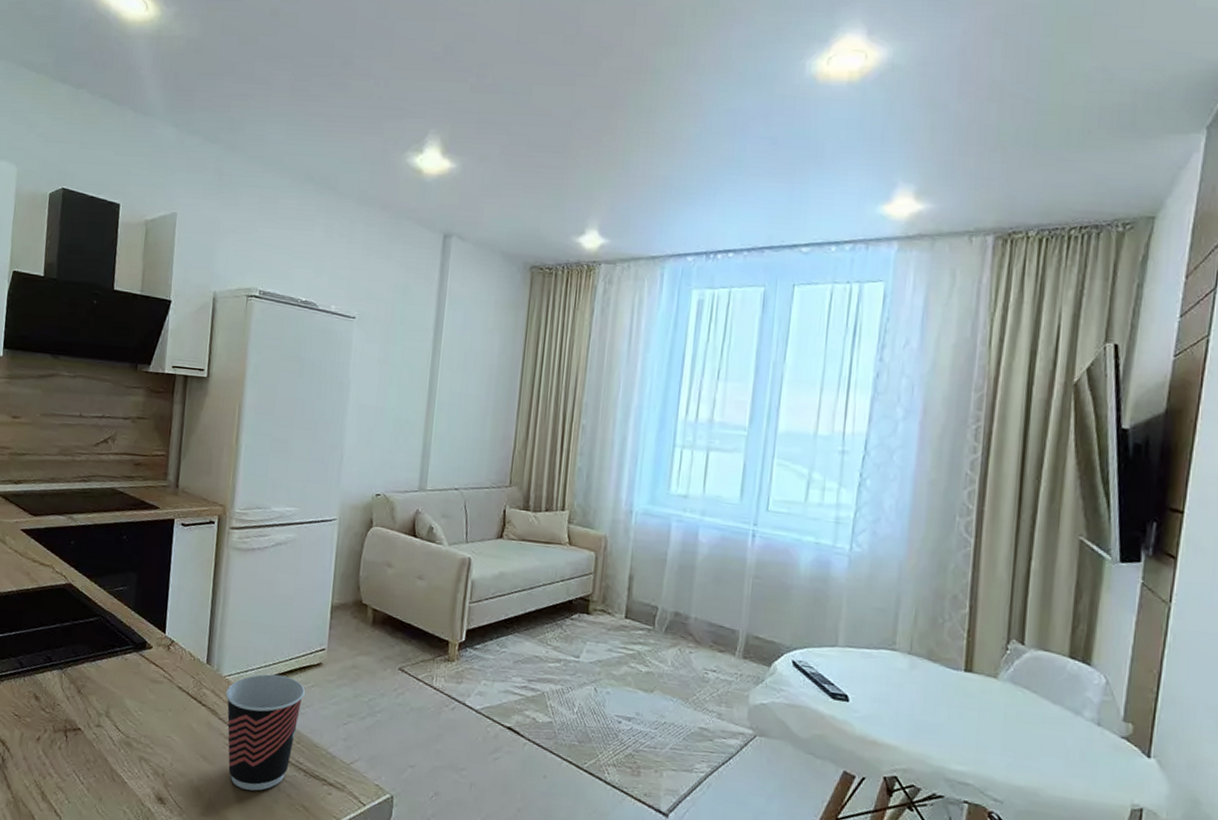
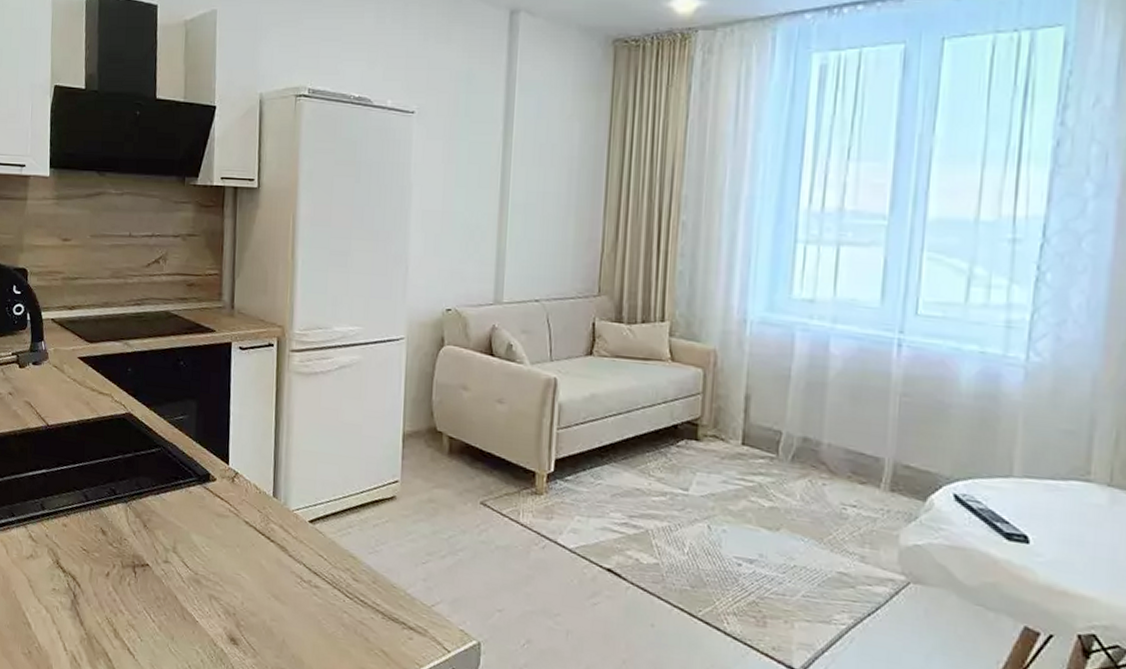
cup: present [226,674,305,791] -> none [295,508,379,634]

